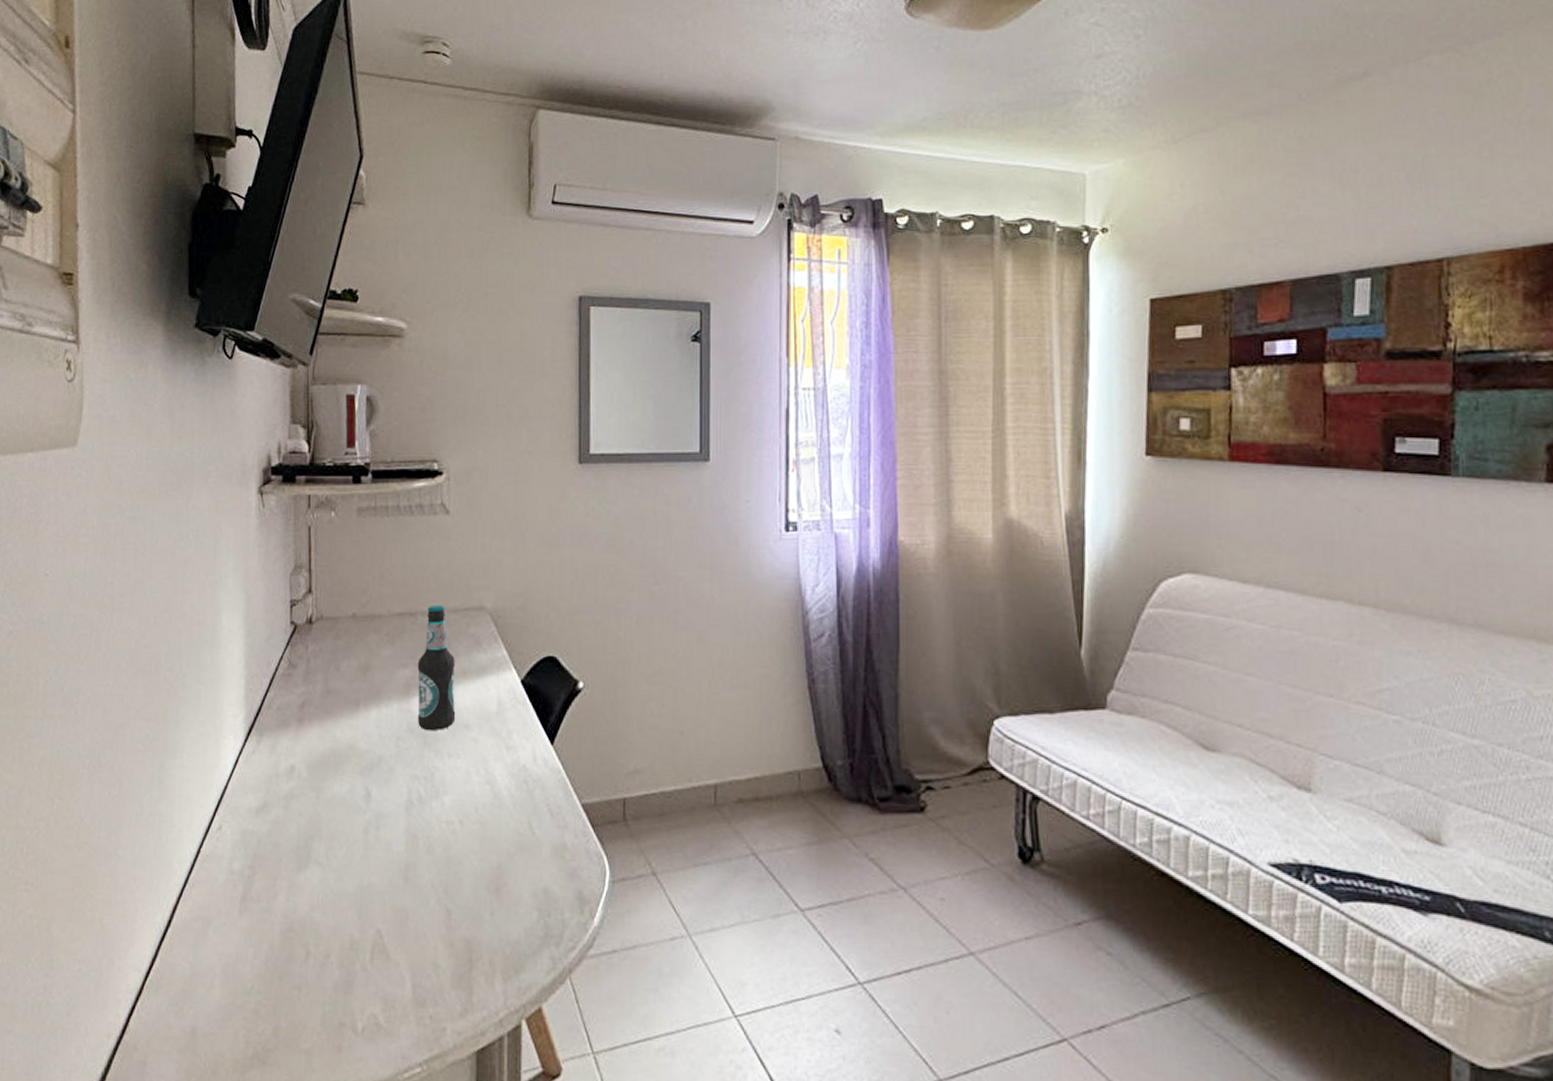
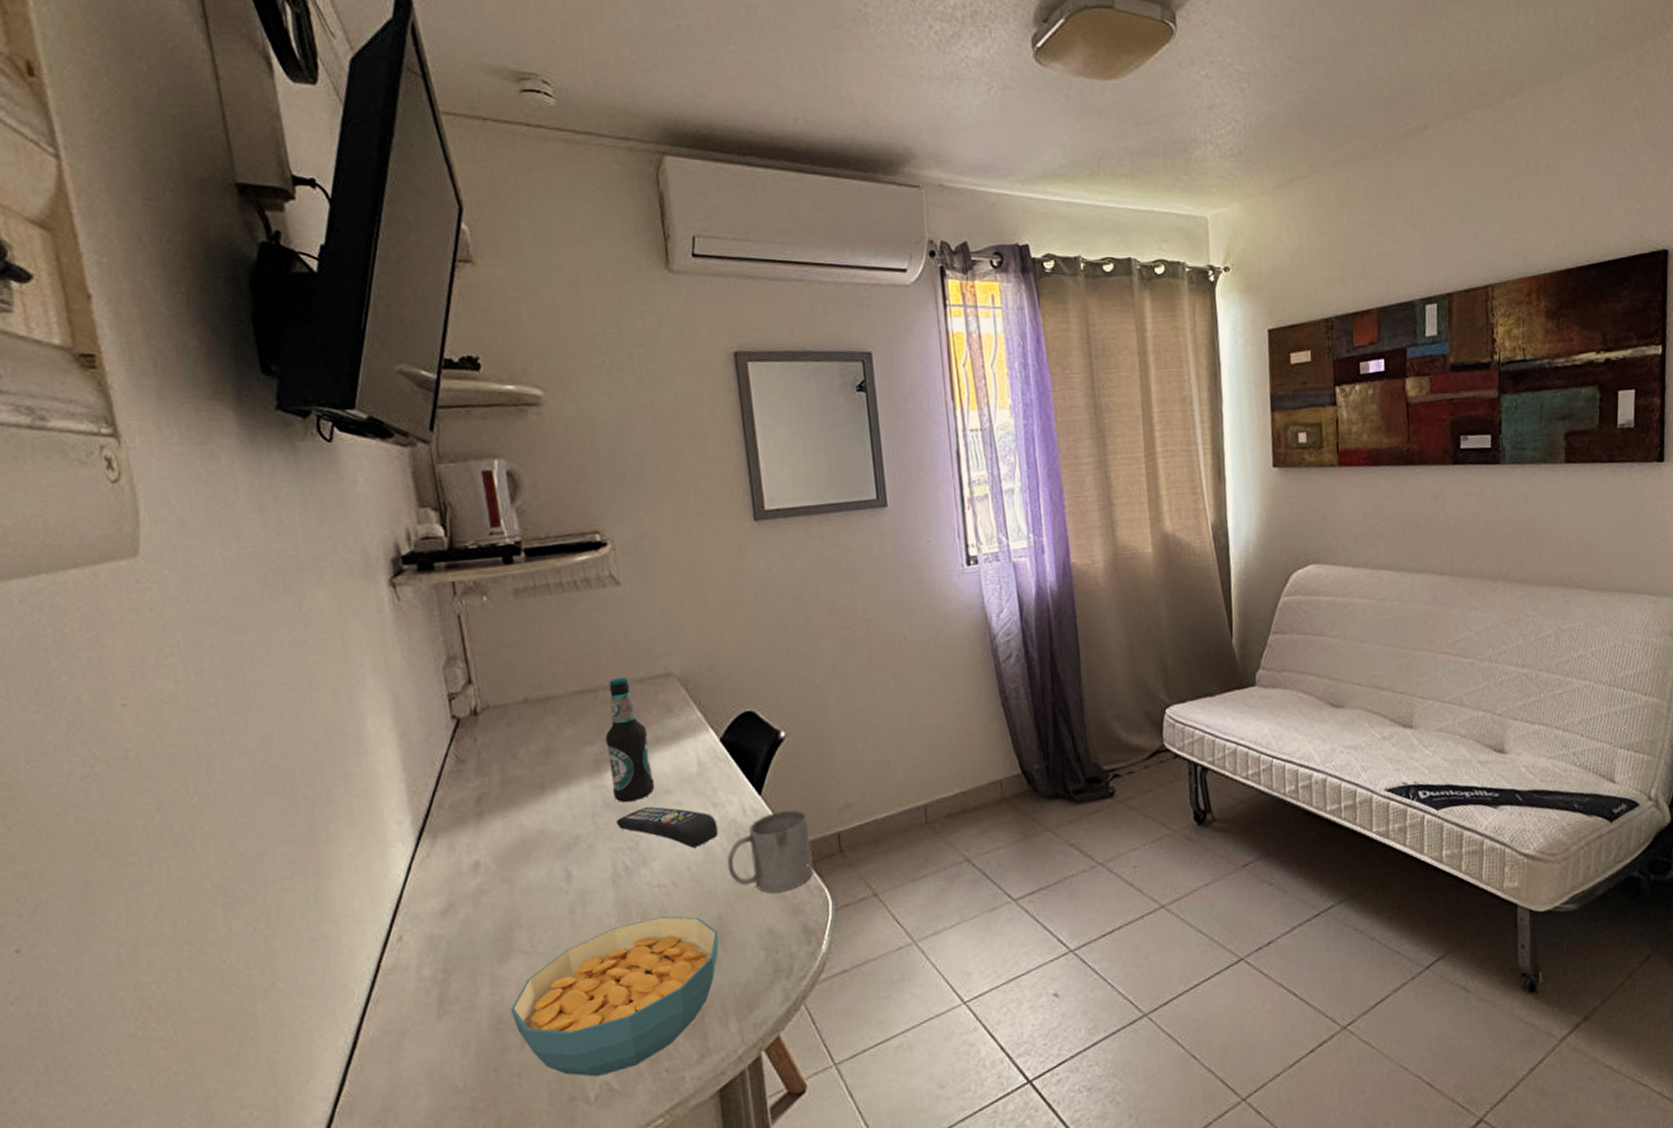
cereal bowl: none [300,853,496,1008] -> present [510,915,719,1077]
remote control: none [417,738,508,788] -> present [617,806,718,848]
mug: none [512,765,596,852] -> present [727,809,815,893]

